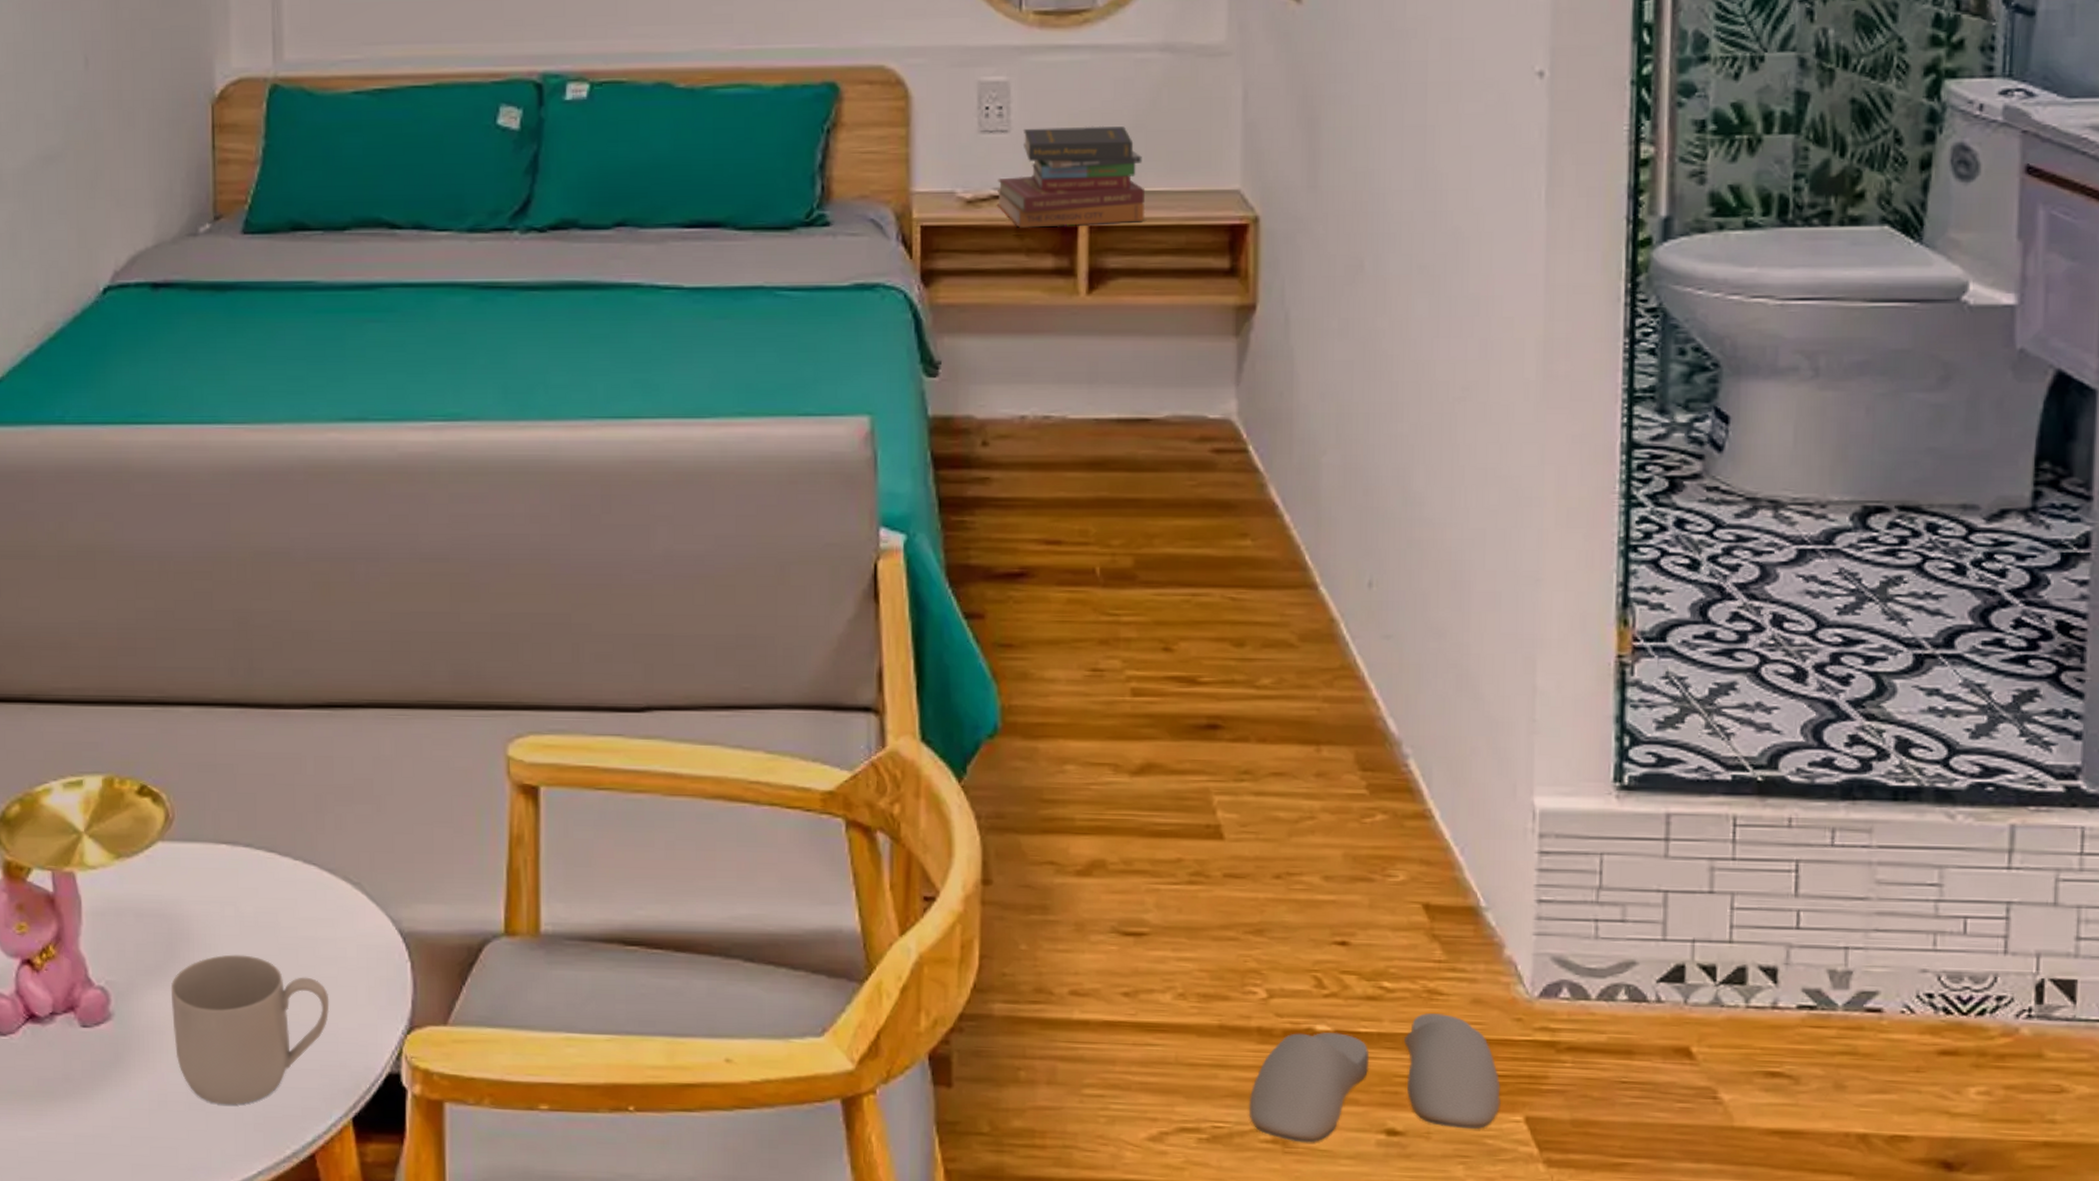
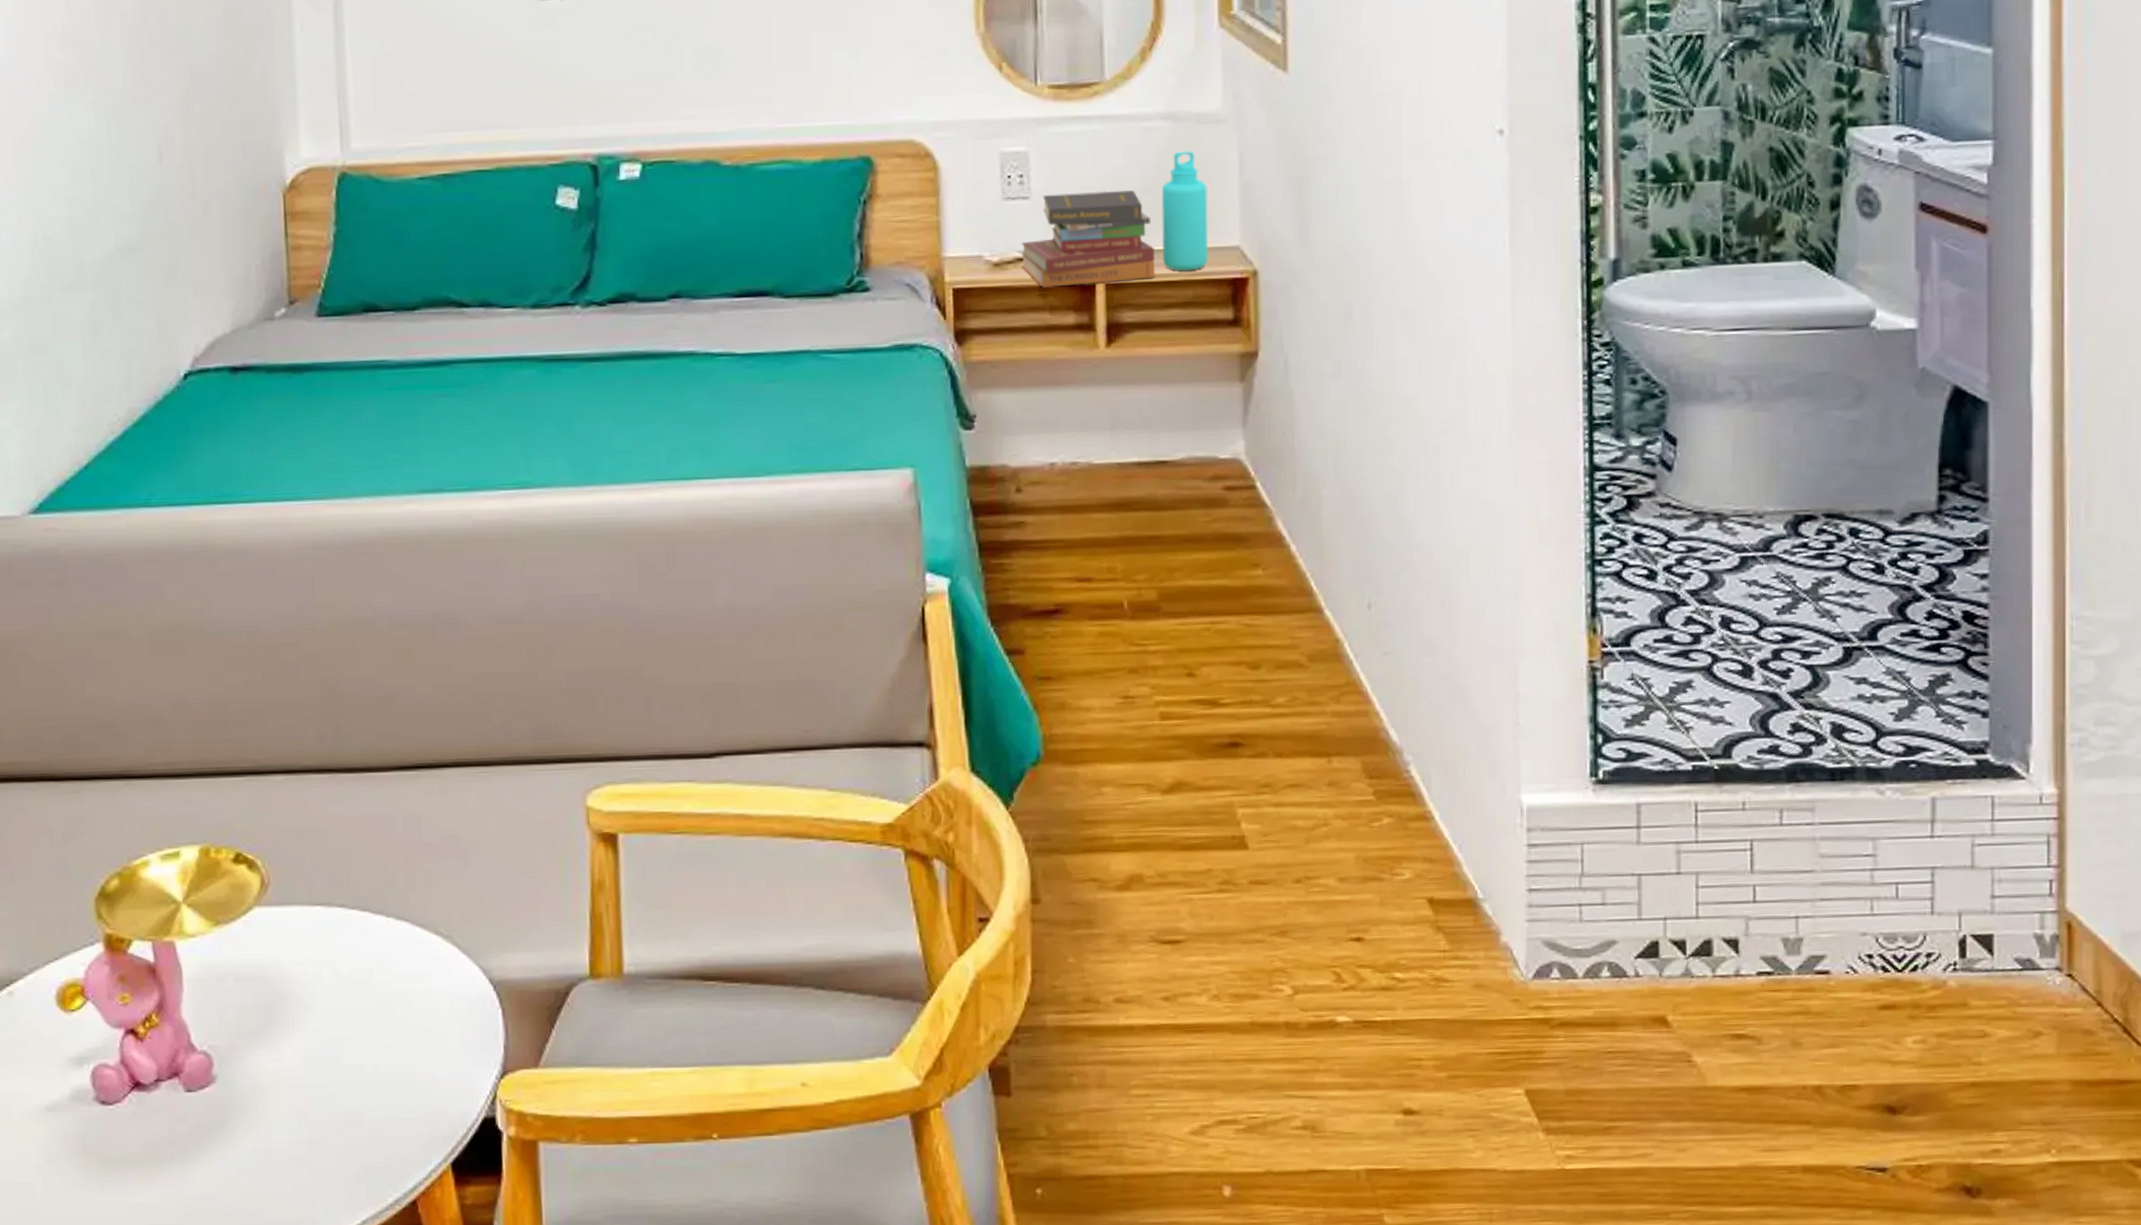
mug: present [170,954,330,1106] -> none [271,1012,426,1159]
water bottle: none [1153,85,1206,215] -> present [1161,151,1208,271]
slippers: present [1249,1013,1501,1143] -> none [1280,999,1503,1127]

